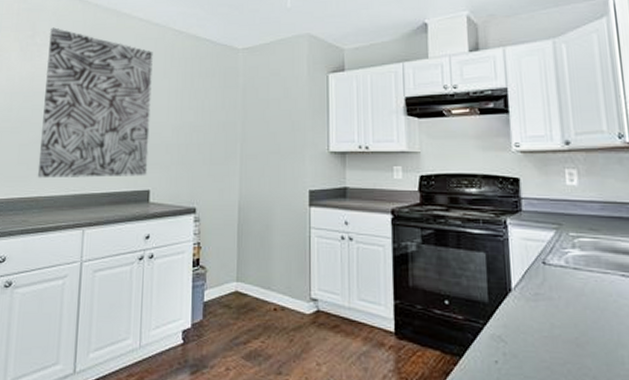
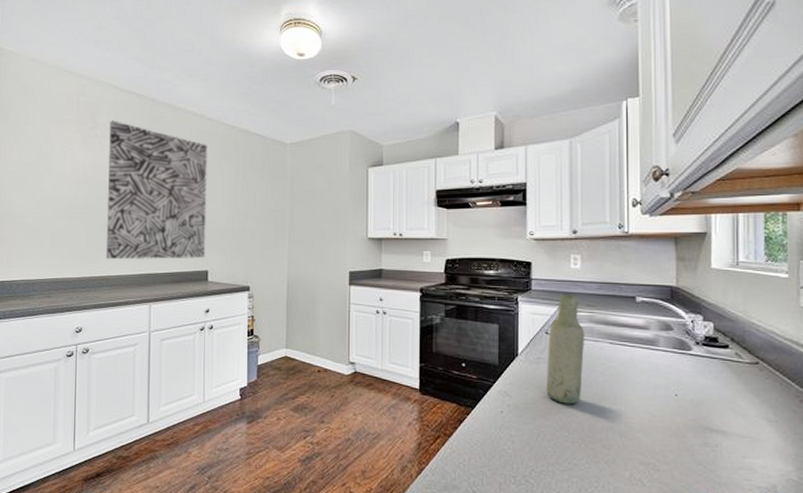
bottle: none [546,216,593,353] -> present [546,294,585,404]

